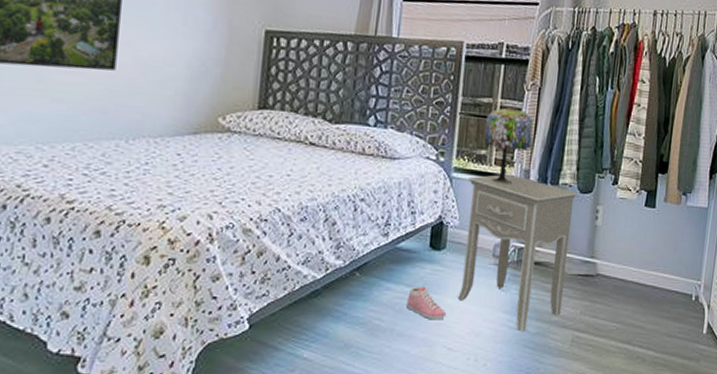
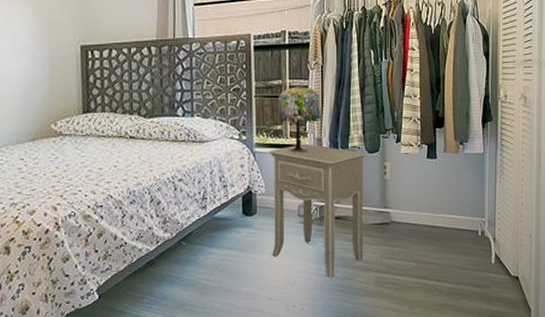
sneaker: present [406,286,446,320] -> none [229,248,263,276]

